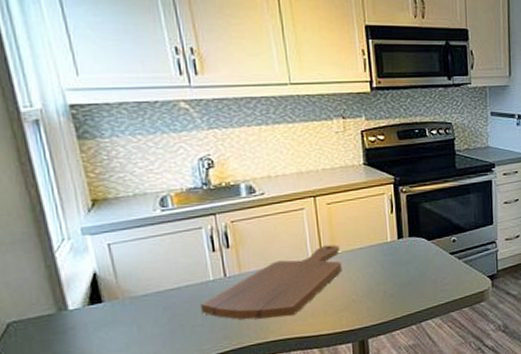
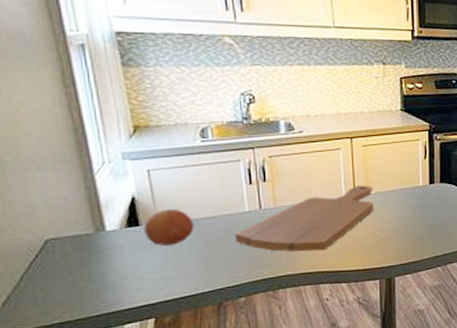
fruit: none [107,282,159,322] -> present [144,208,194,246]

